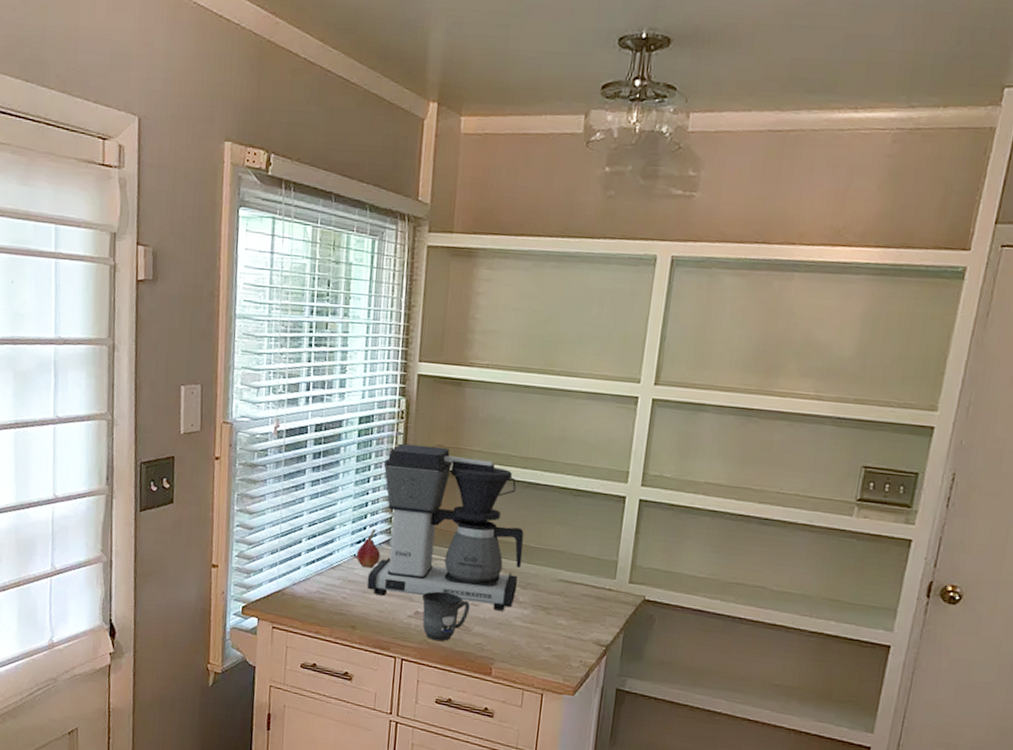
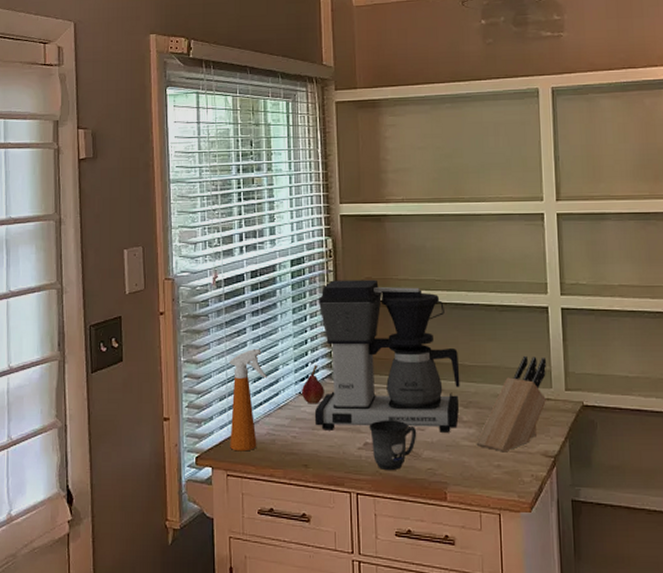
spray bottle: none [278,505,324,607] -> present [228,348,268,452]
knife block: none [529,543,615,637] -> present [476,355,547,453]

